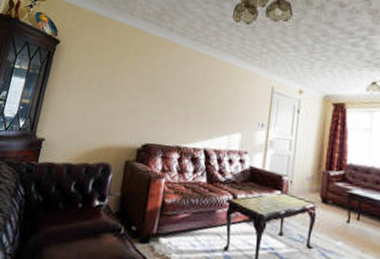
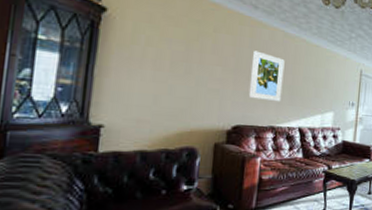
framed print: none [158,70,194,122] -> present [248,50,285,102]

